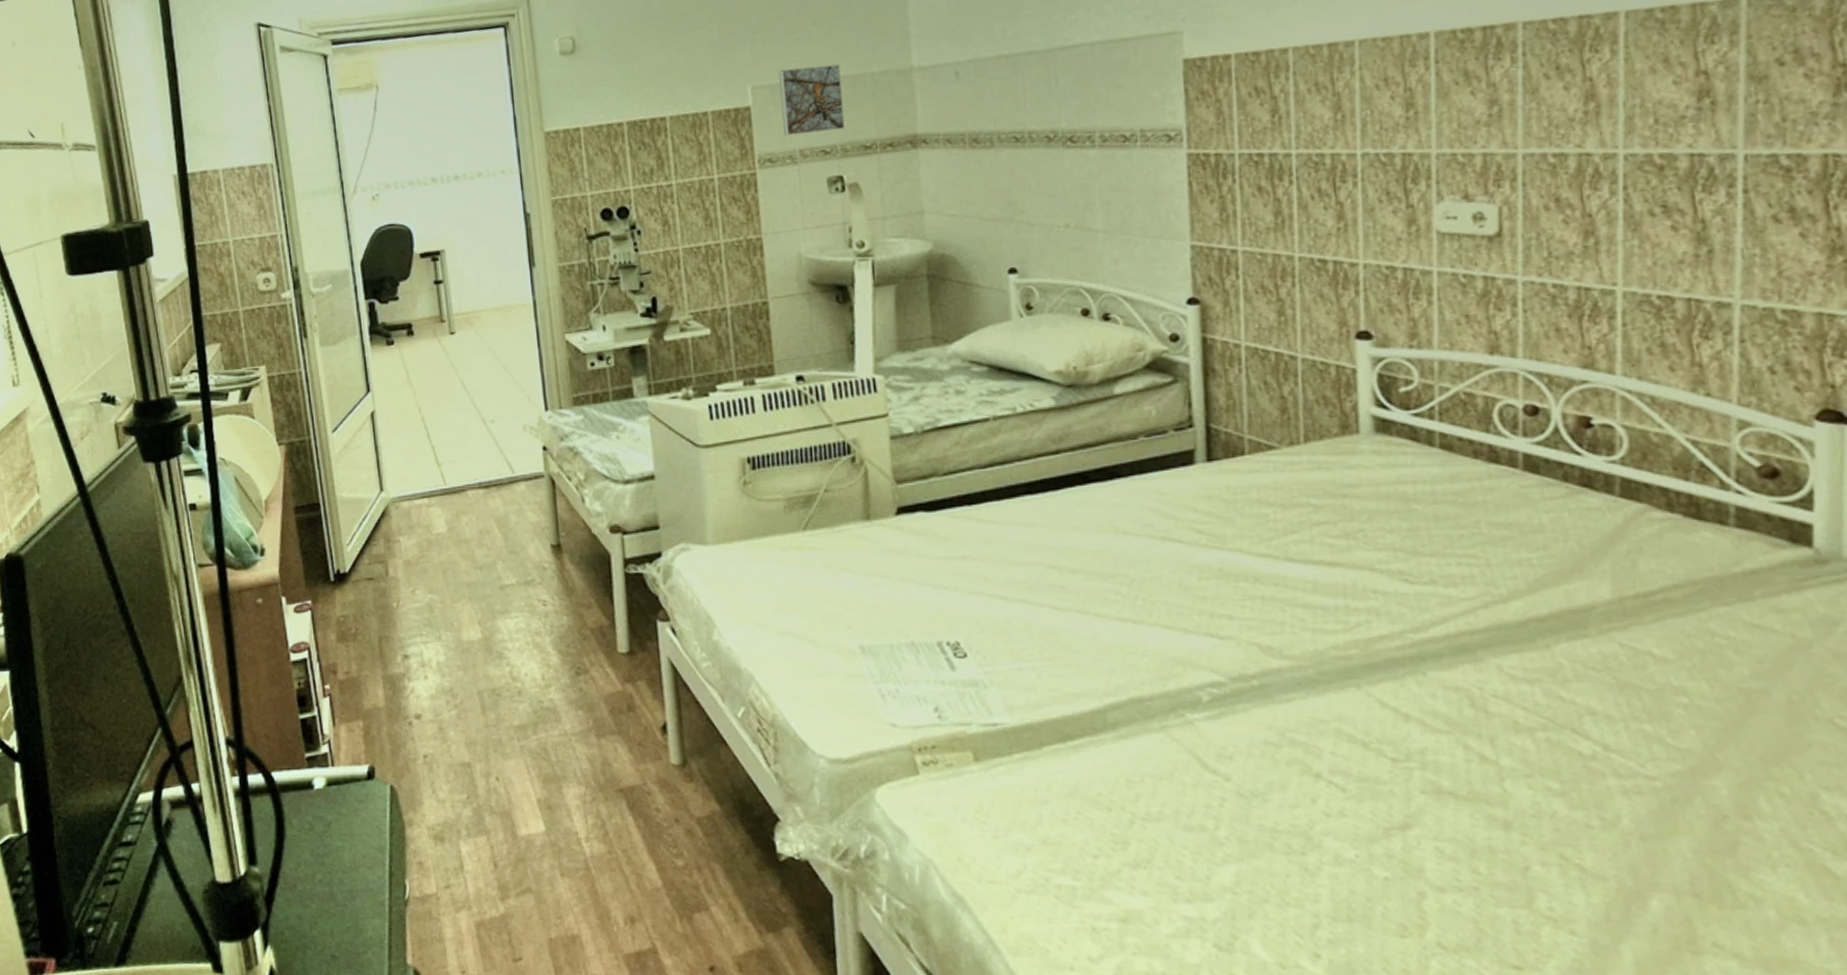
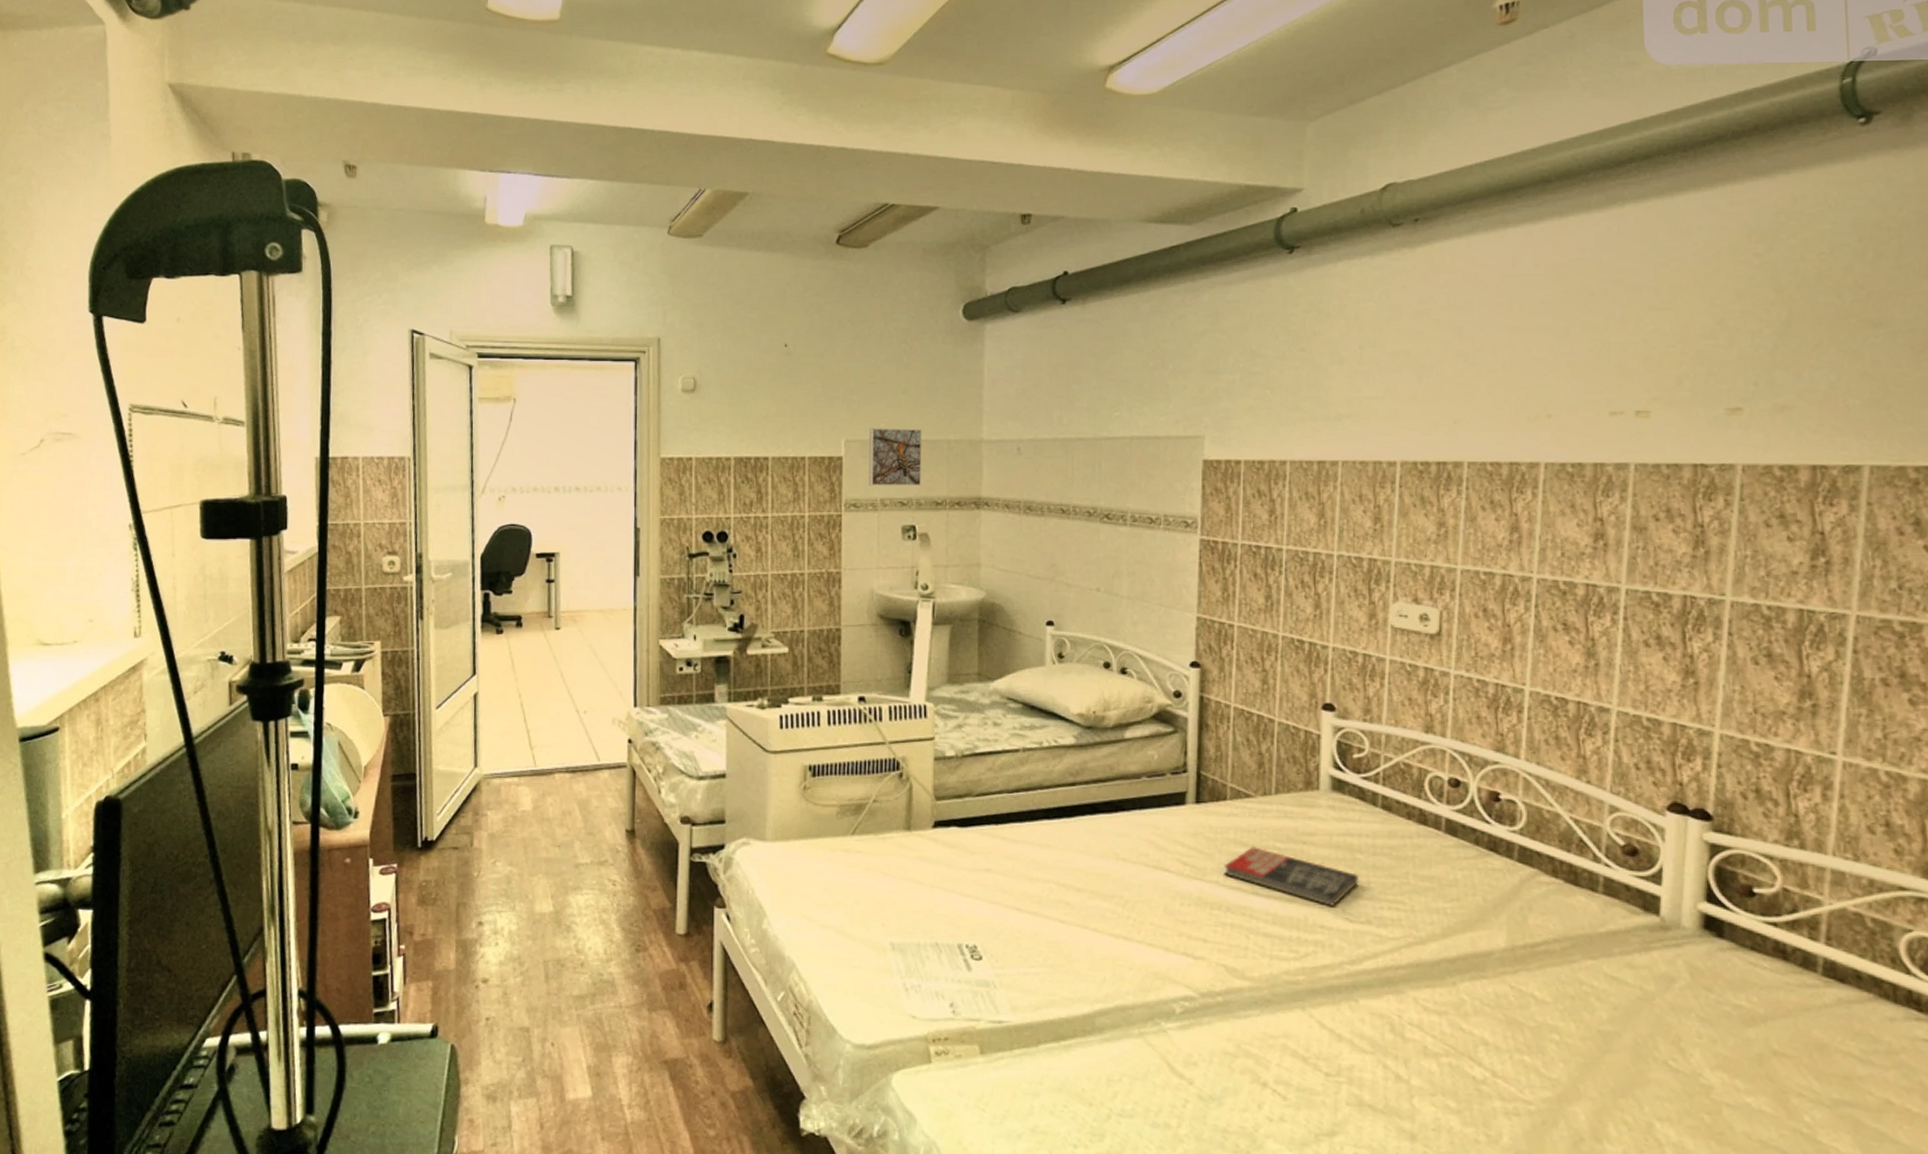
book: none [1247,506,1417,567] -> present [1224,847,1359,906]

